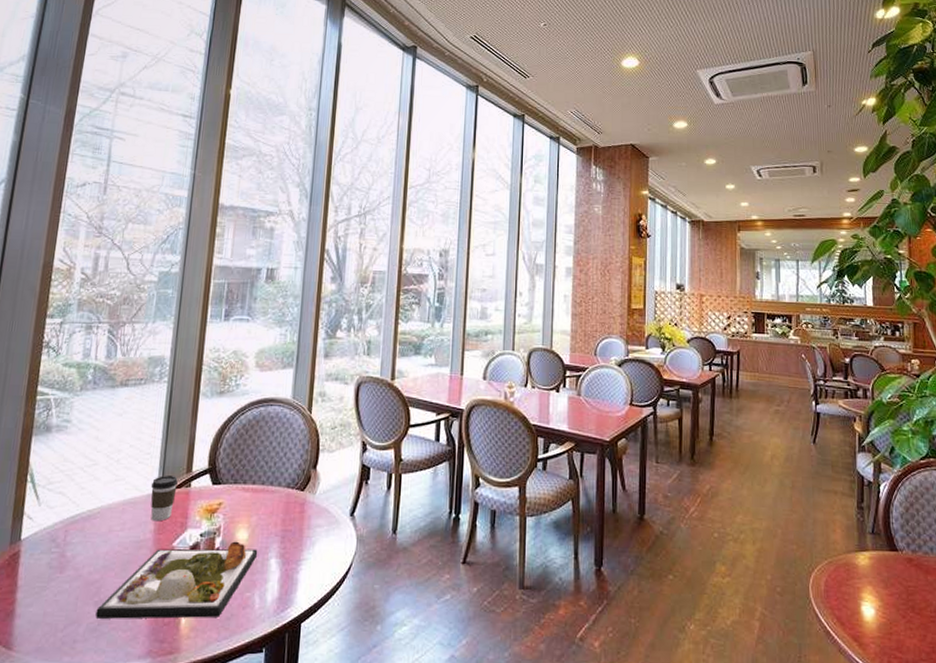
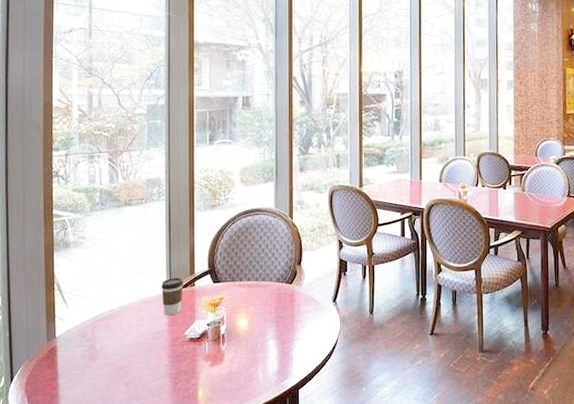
dinner plate: present [95,541,258,619] -> none [127,328,258,396]

